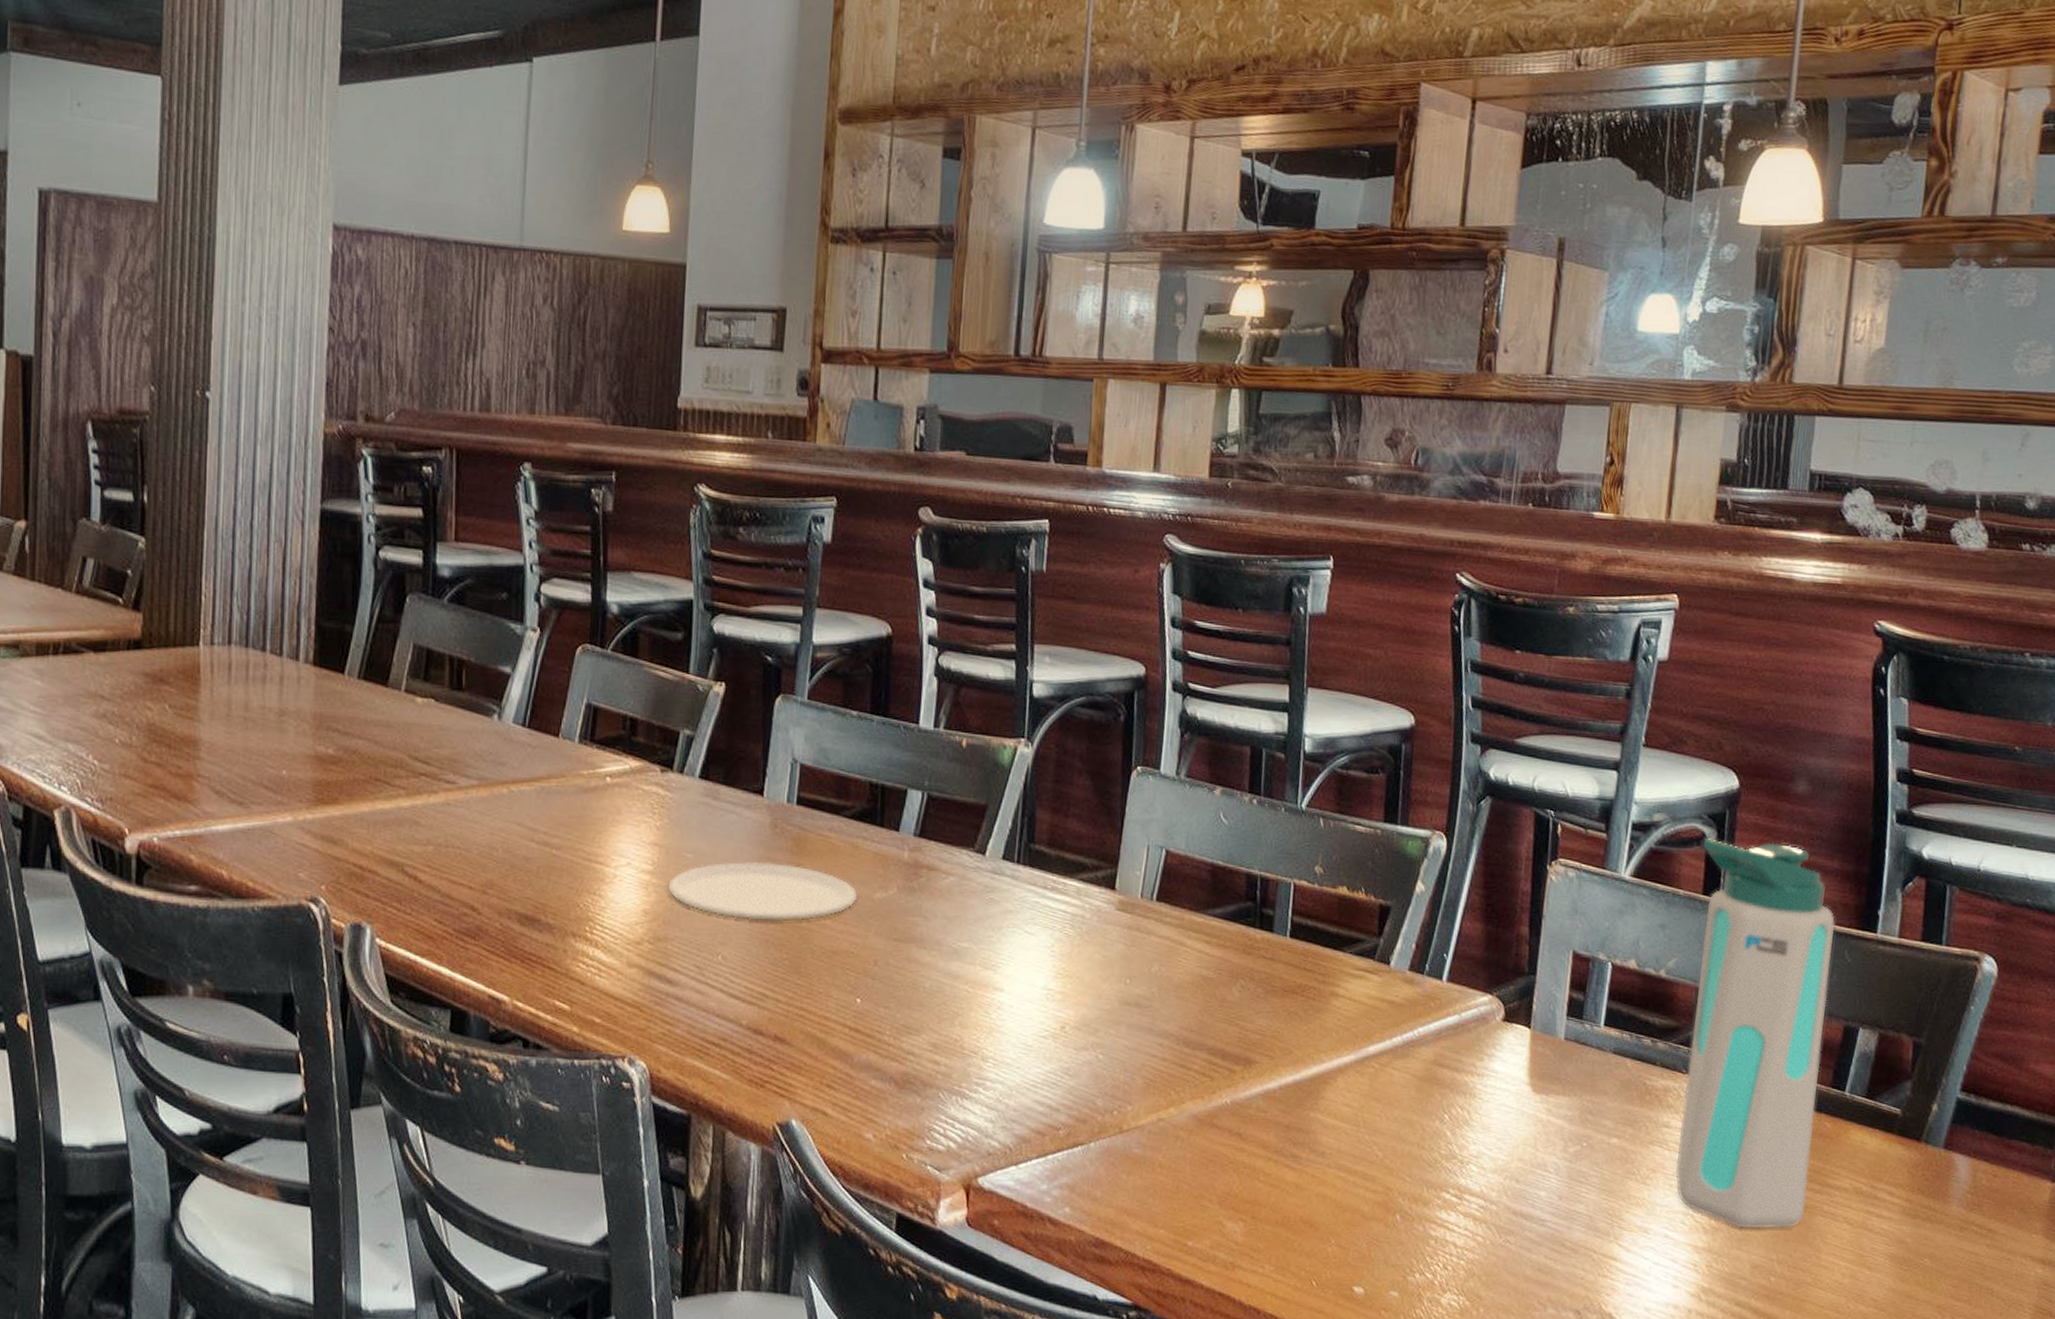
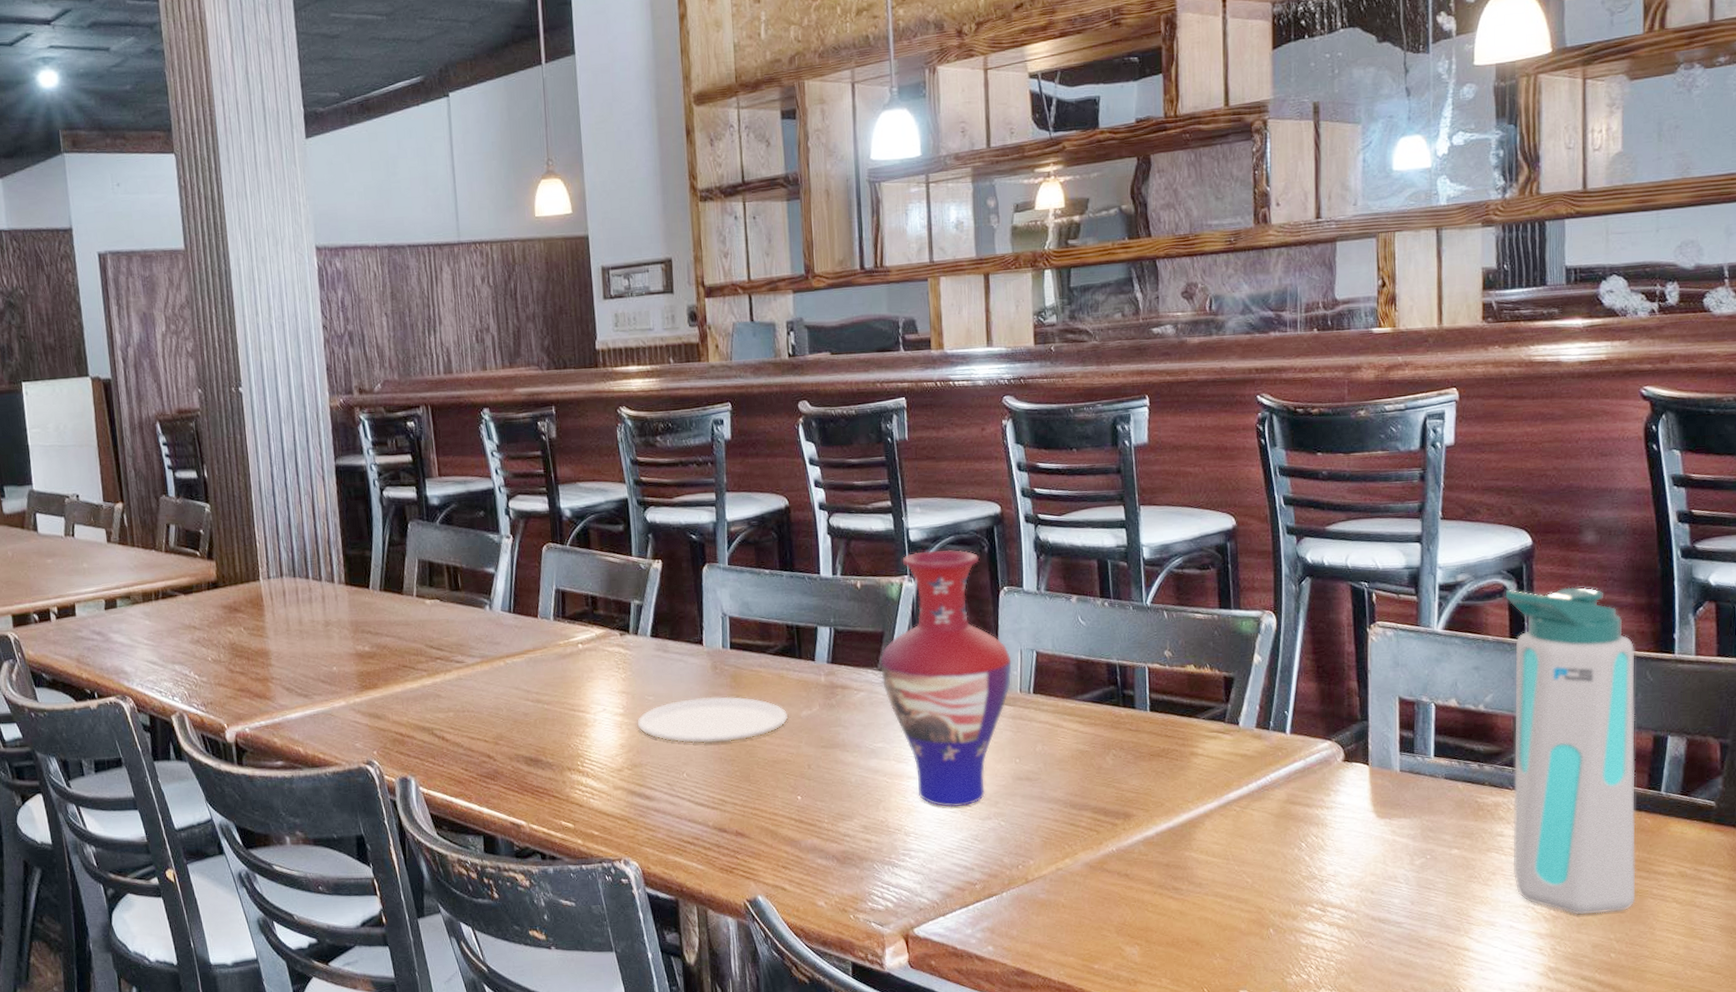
vase: none [977,711,1136,1032] -> present [880,549,1012,808]

